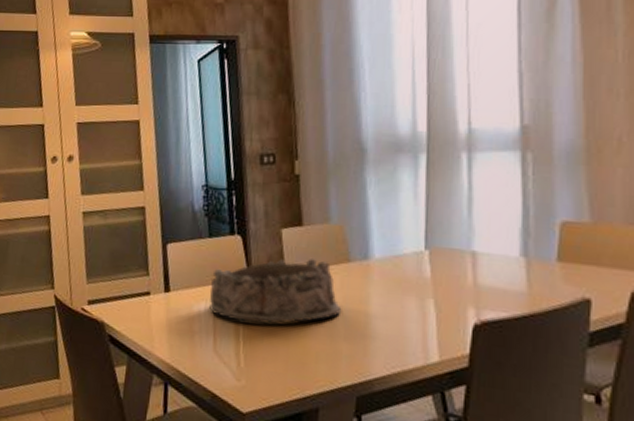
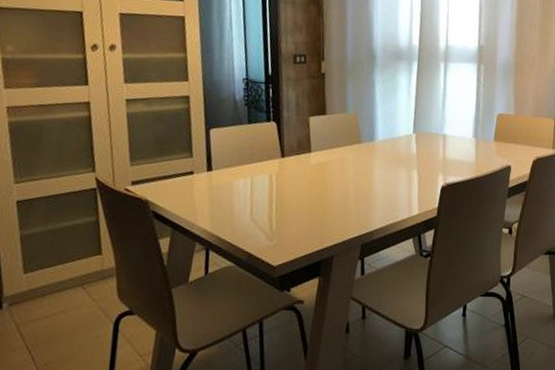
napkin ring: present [209,257,342,324] -> none [247,140,353,194]

